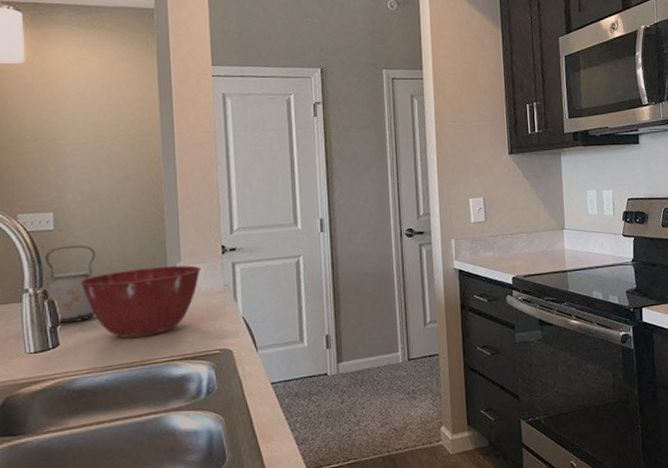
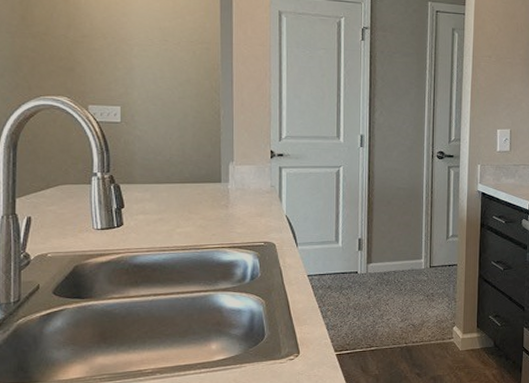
kettle: present [45,245,96,323] -> none [113,138,158,206]
mixing bowl: present [80,265,202,338] -> none [143,164,252,225]

